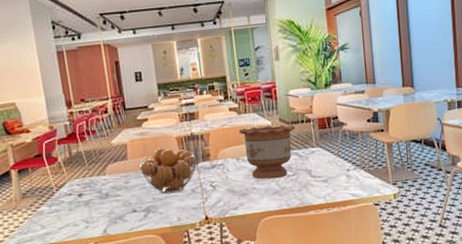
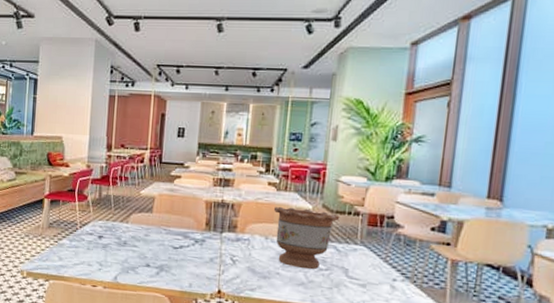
fruit basket: present [139,147,198,194] -> none [162,208,223,258]

